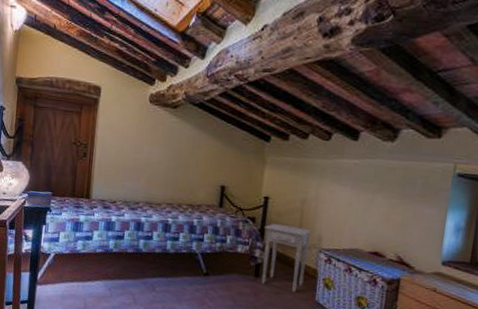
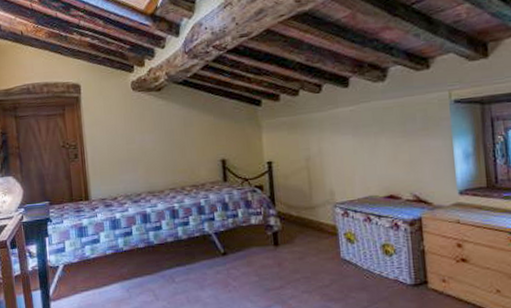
nightstand: present [261,223,312,293] -> none [273,186,325,255]

